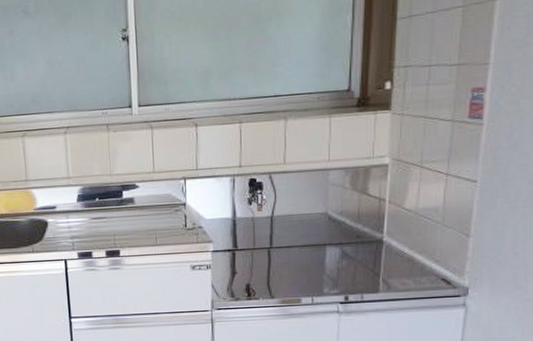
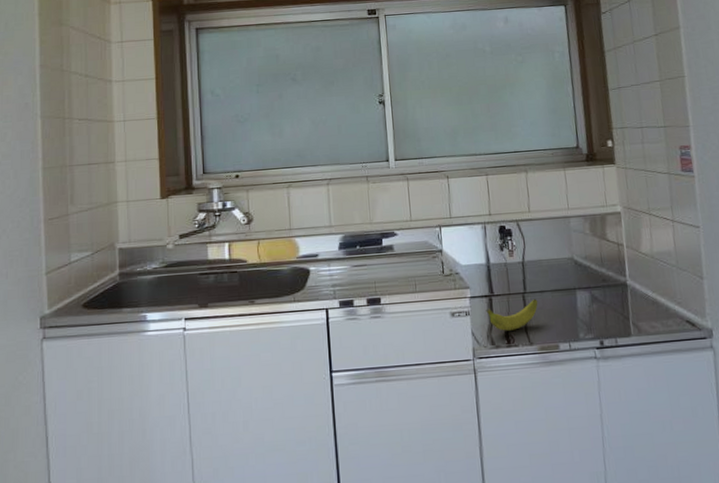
banana: none [228,253,284,285] -> present [486,298,538,331]

